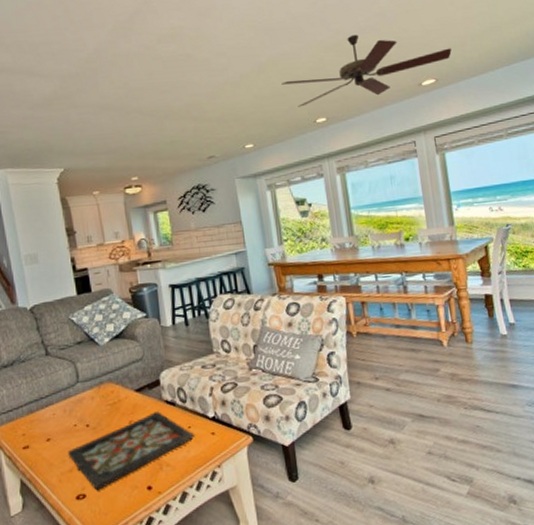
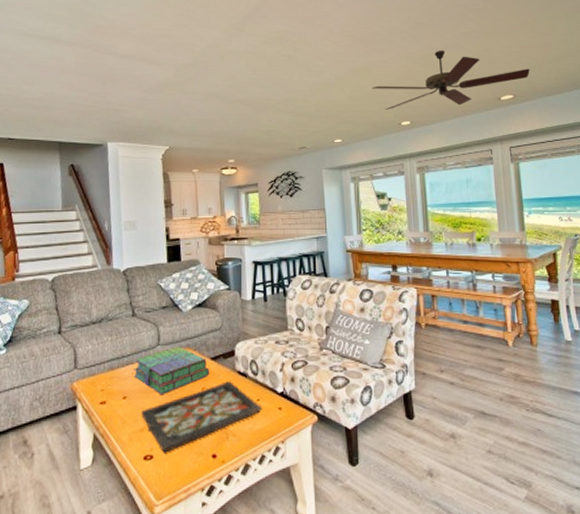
stack of books: none [54,381,136,434] -> present [133,347,210,396]

